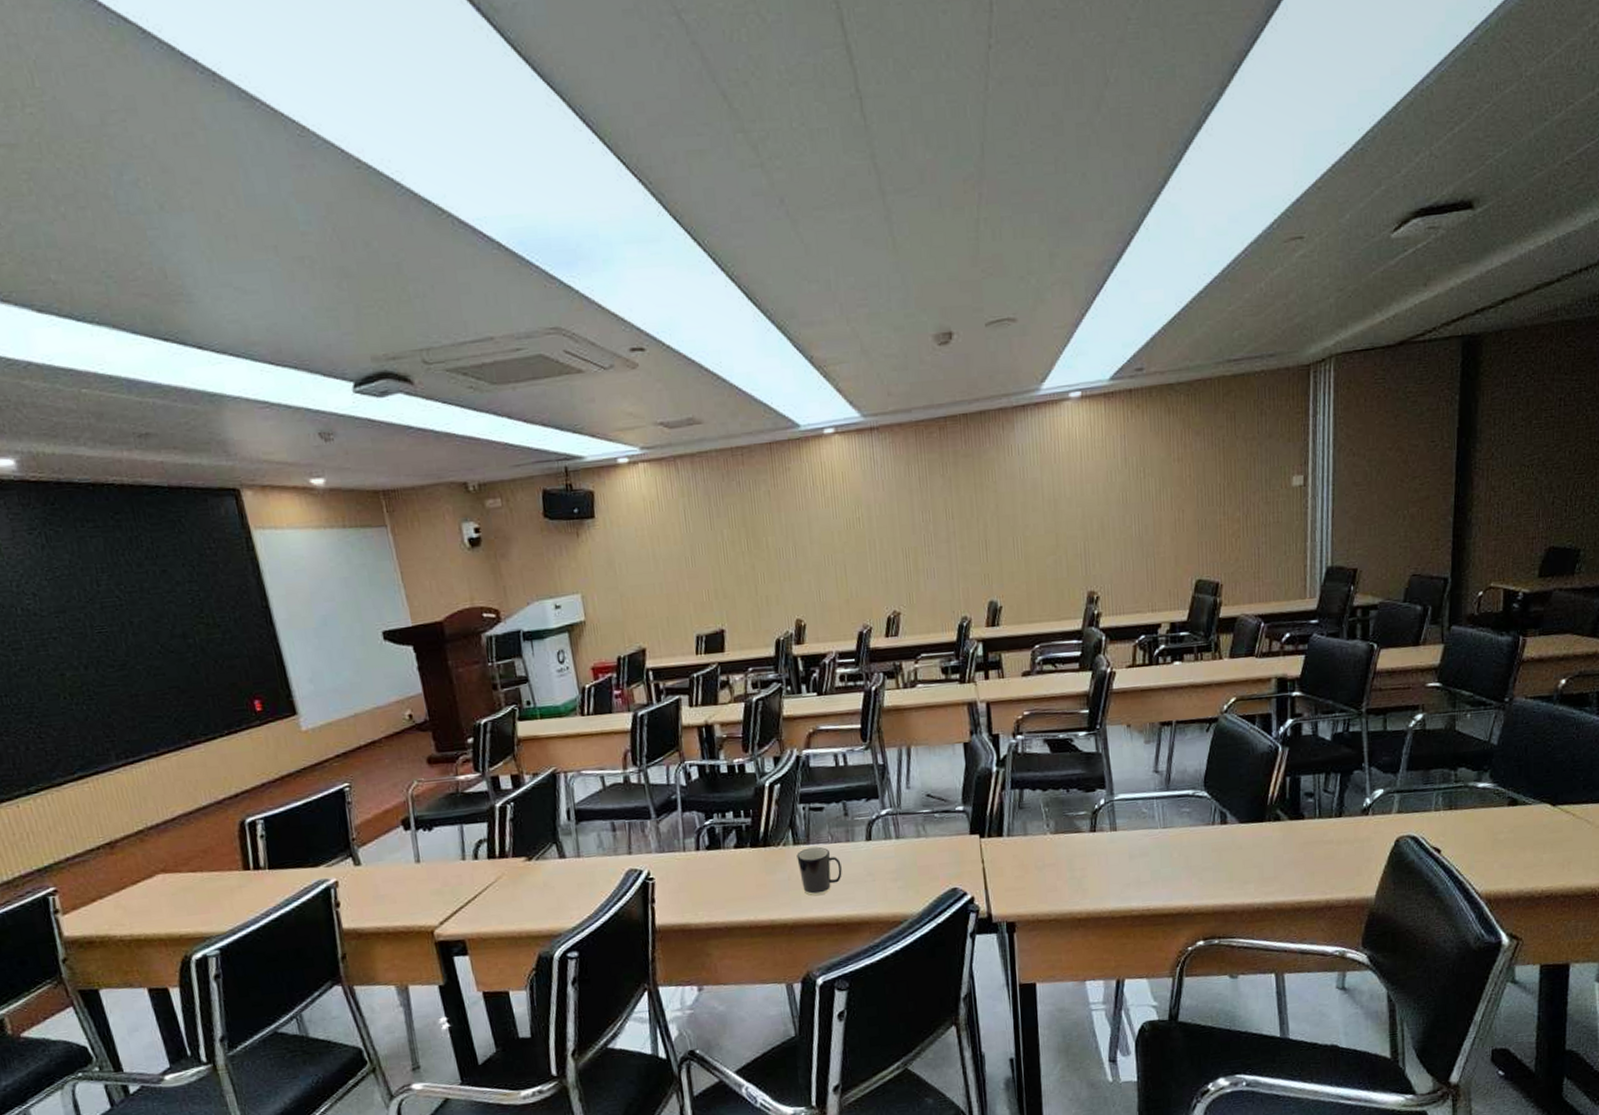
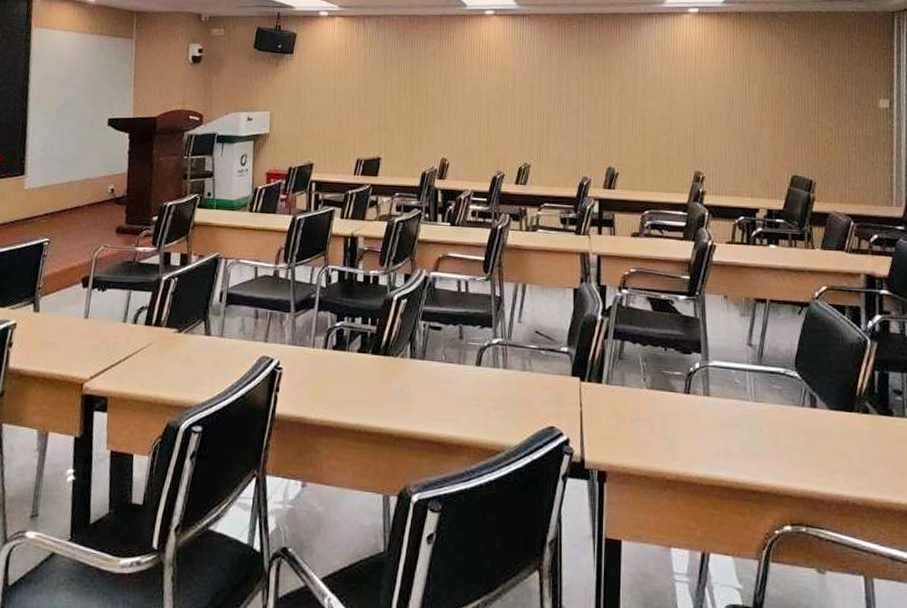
mug: present [796,846,842,896] -> none [411,363,451,412]

